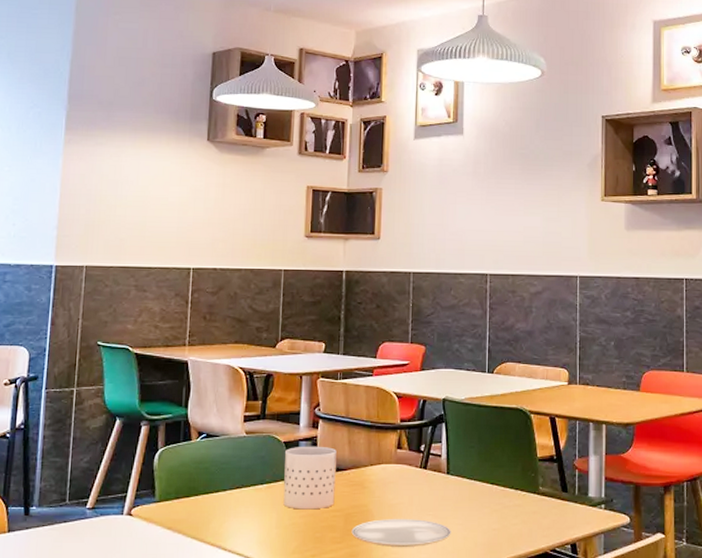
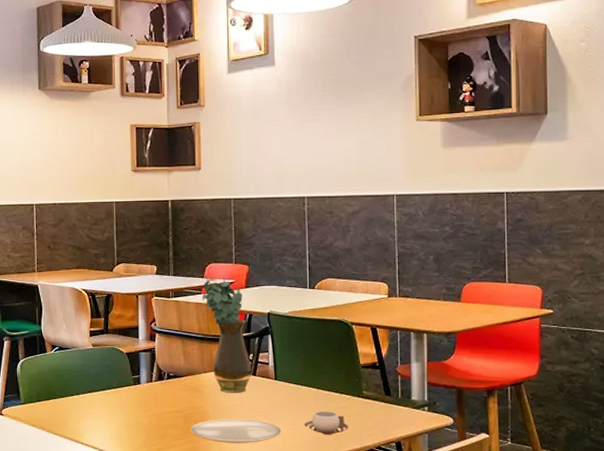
mug: present [283,446,337,510] -> none [127,356,174,411]
vase: none [373,356,423,488] -> present [202,276,252,392]
cup: none [475,509,523,536] -> present [303,411,348,435]

